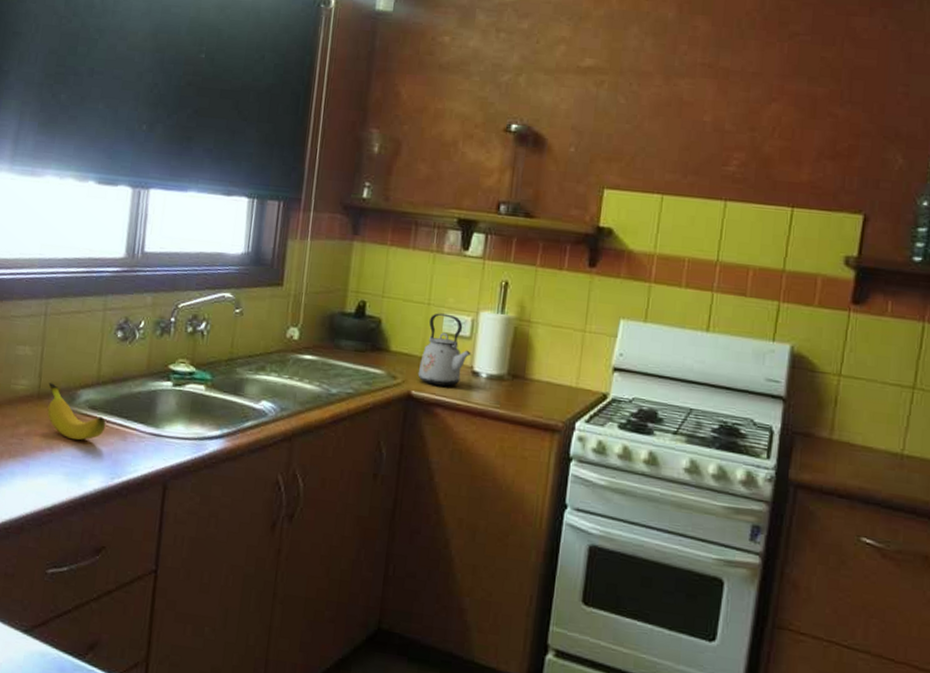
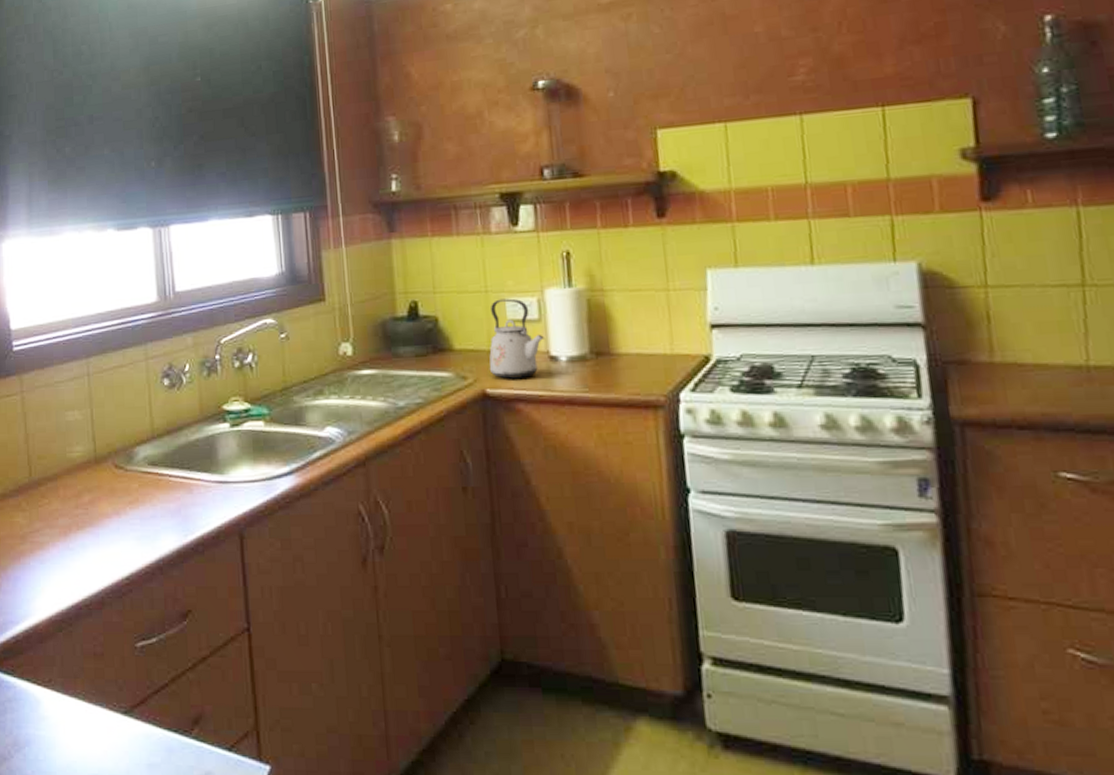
banana: present [47,382,106,441] -> none [104,444,169,501]

